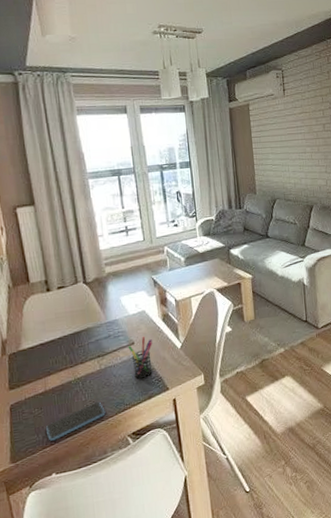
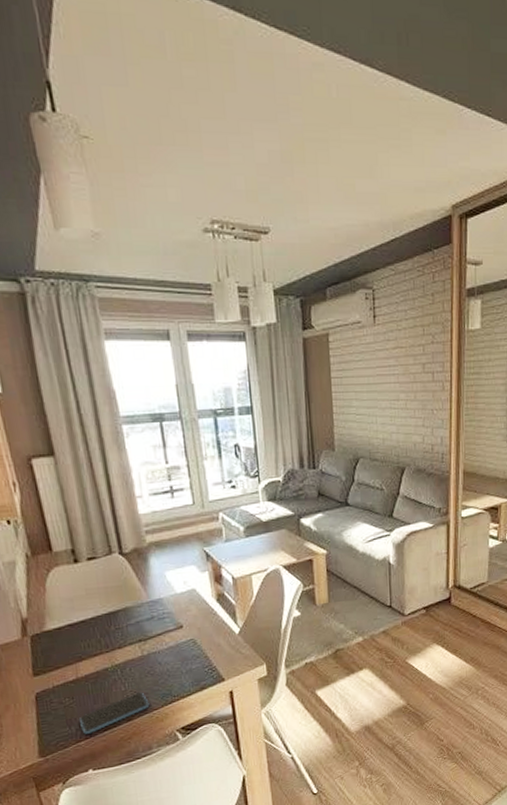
pen holder: present [128,336,153,379] -> none [175,618,205,668]

